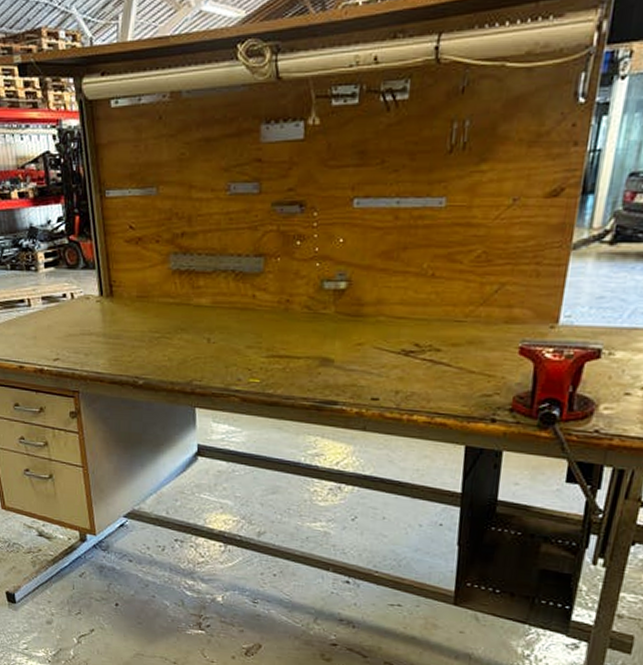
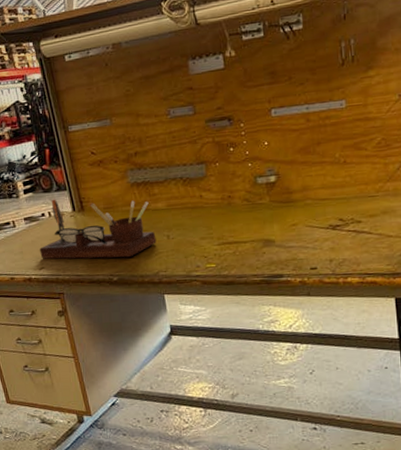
desk organizer: none [56,278,195,359] -> present [40,199,157,259]

